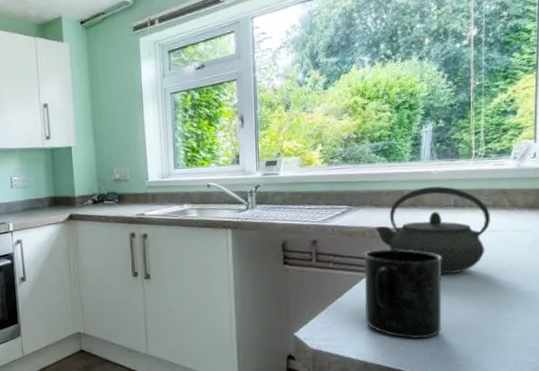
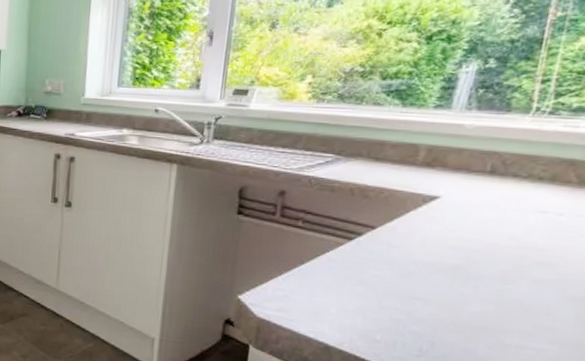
mug: present [364,248,442,339] -> none [335,212,459,332]
kettle: present [375,186,490,275] -> none [368,144,544,258]

